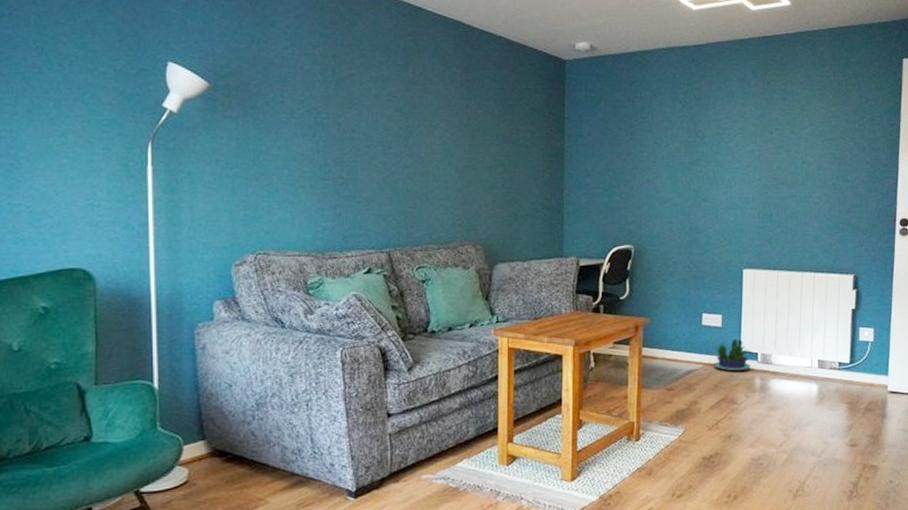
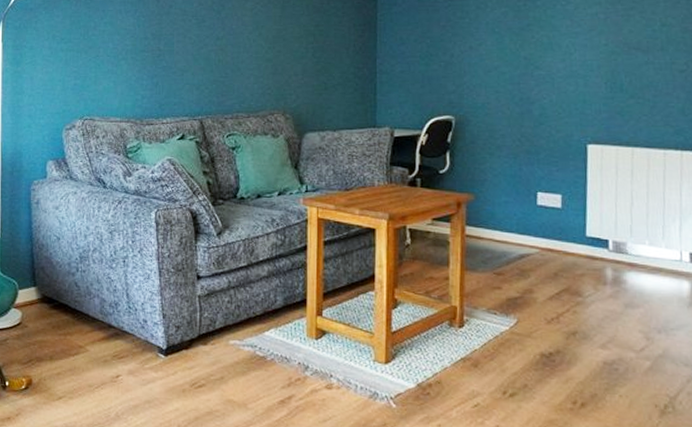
potted plant: present [713,339,751,371] -> none [552,222,600,260]

